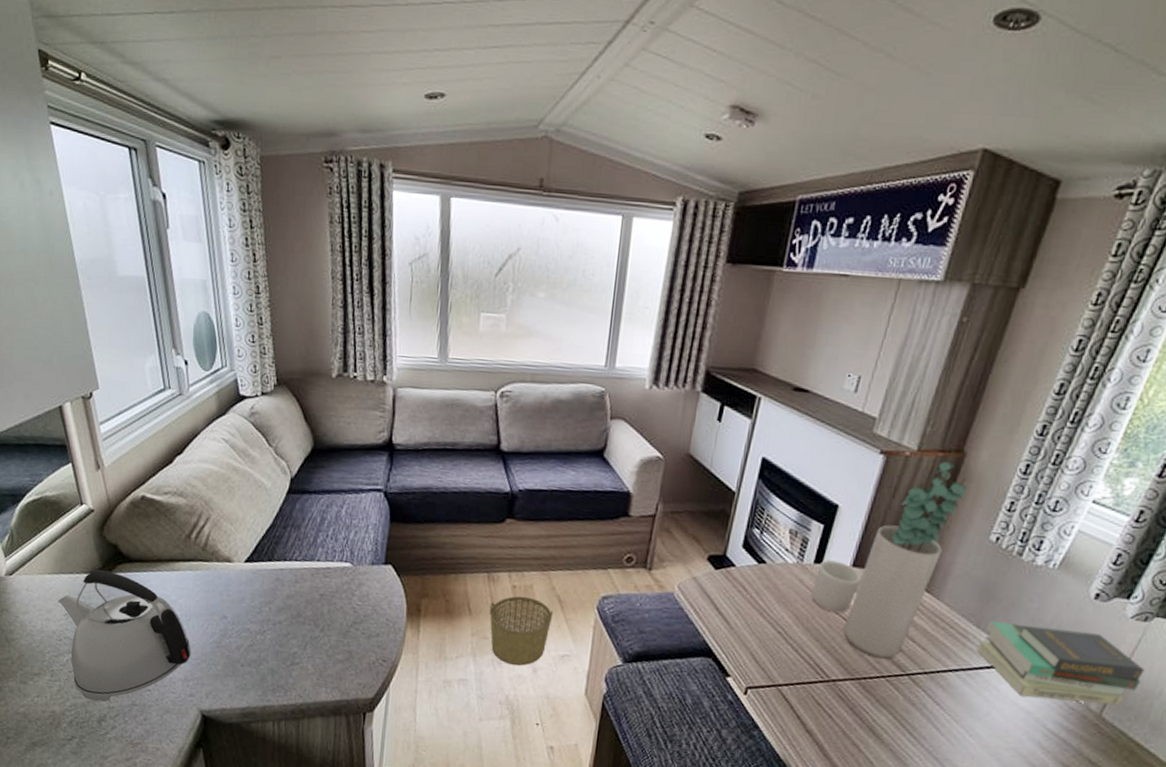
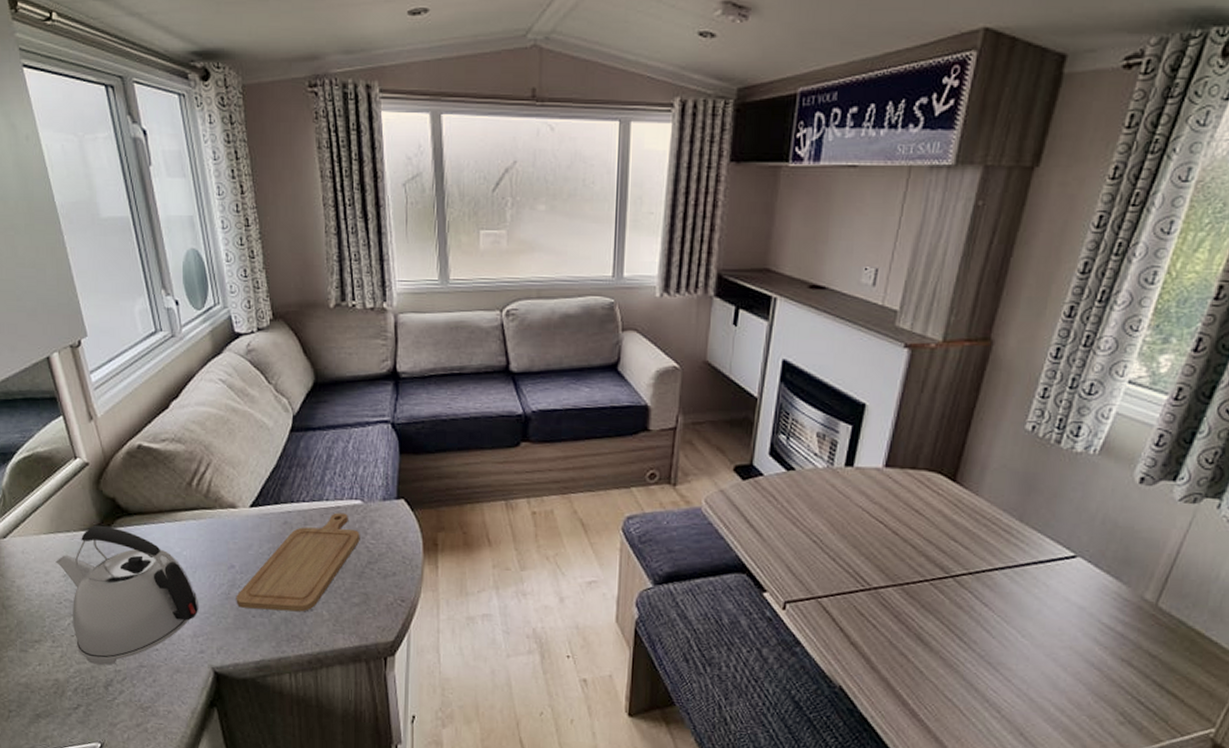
chopping board: none [226,573,348,665] -> present [236,512,360,612]
basket: present [489,596,554,666] -> none [509,522,577,596]
mug: present [811,559,862,613] -> none [845,460,896,517]
vase: present [843,451,968,659] -> none [880,339,998,562]
books: present [975,621,1145,706] -> none [1020,514,1198,594]

